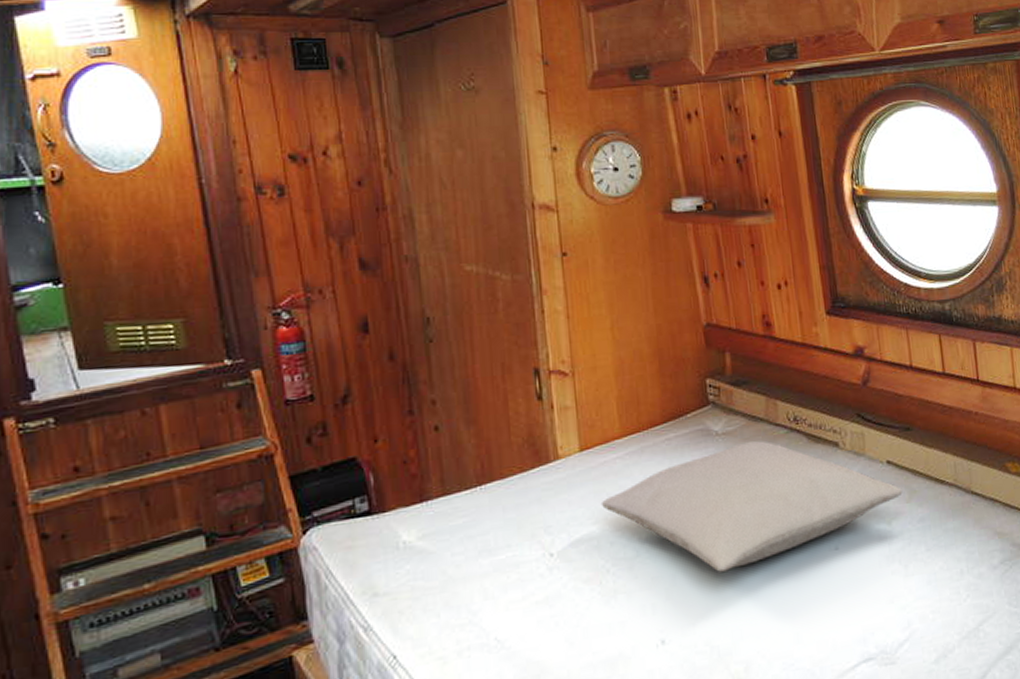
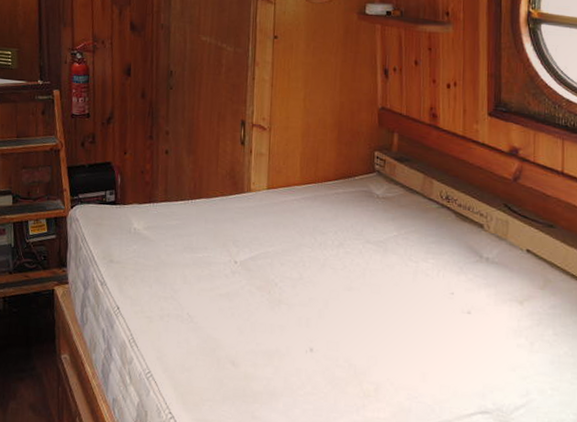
pillow: present [600,441,903,572] -> none [277,208,538,308]

